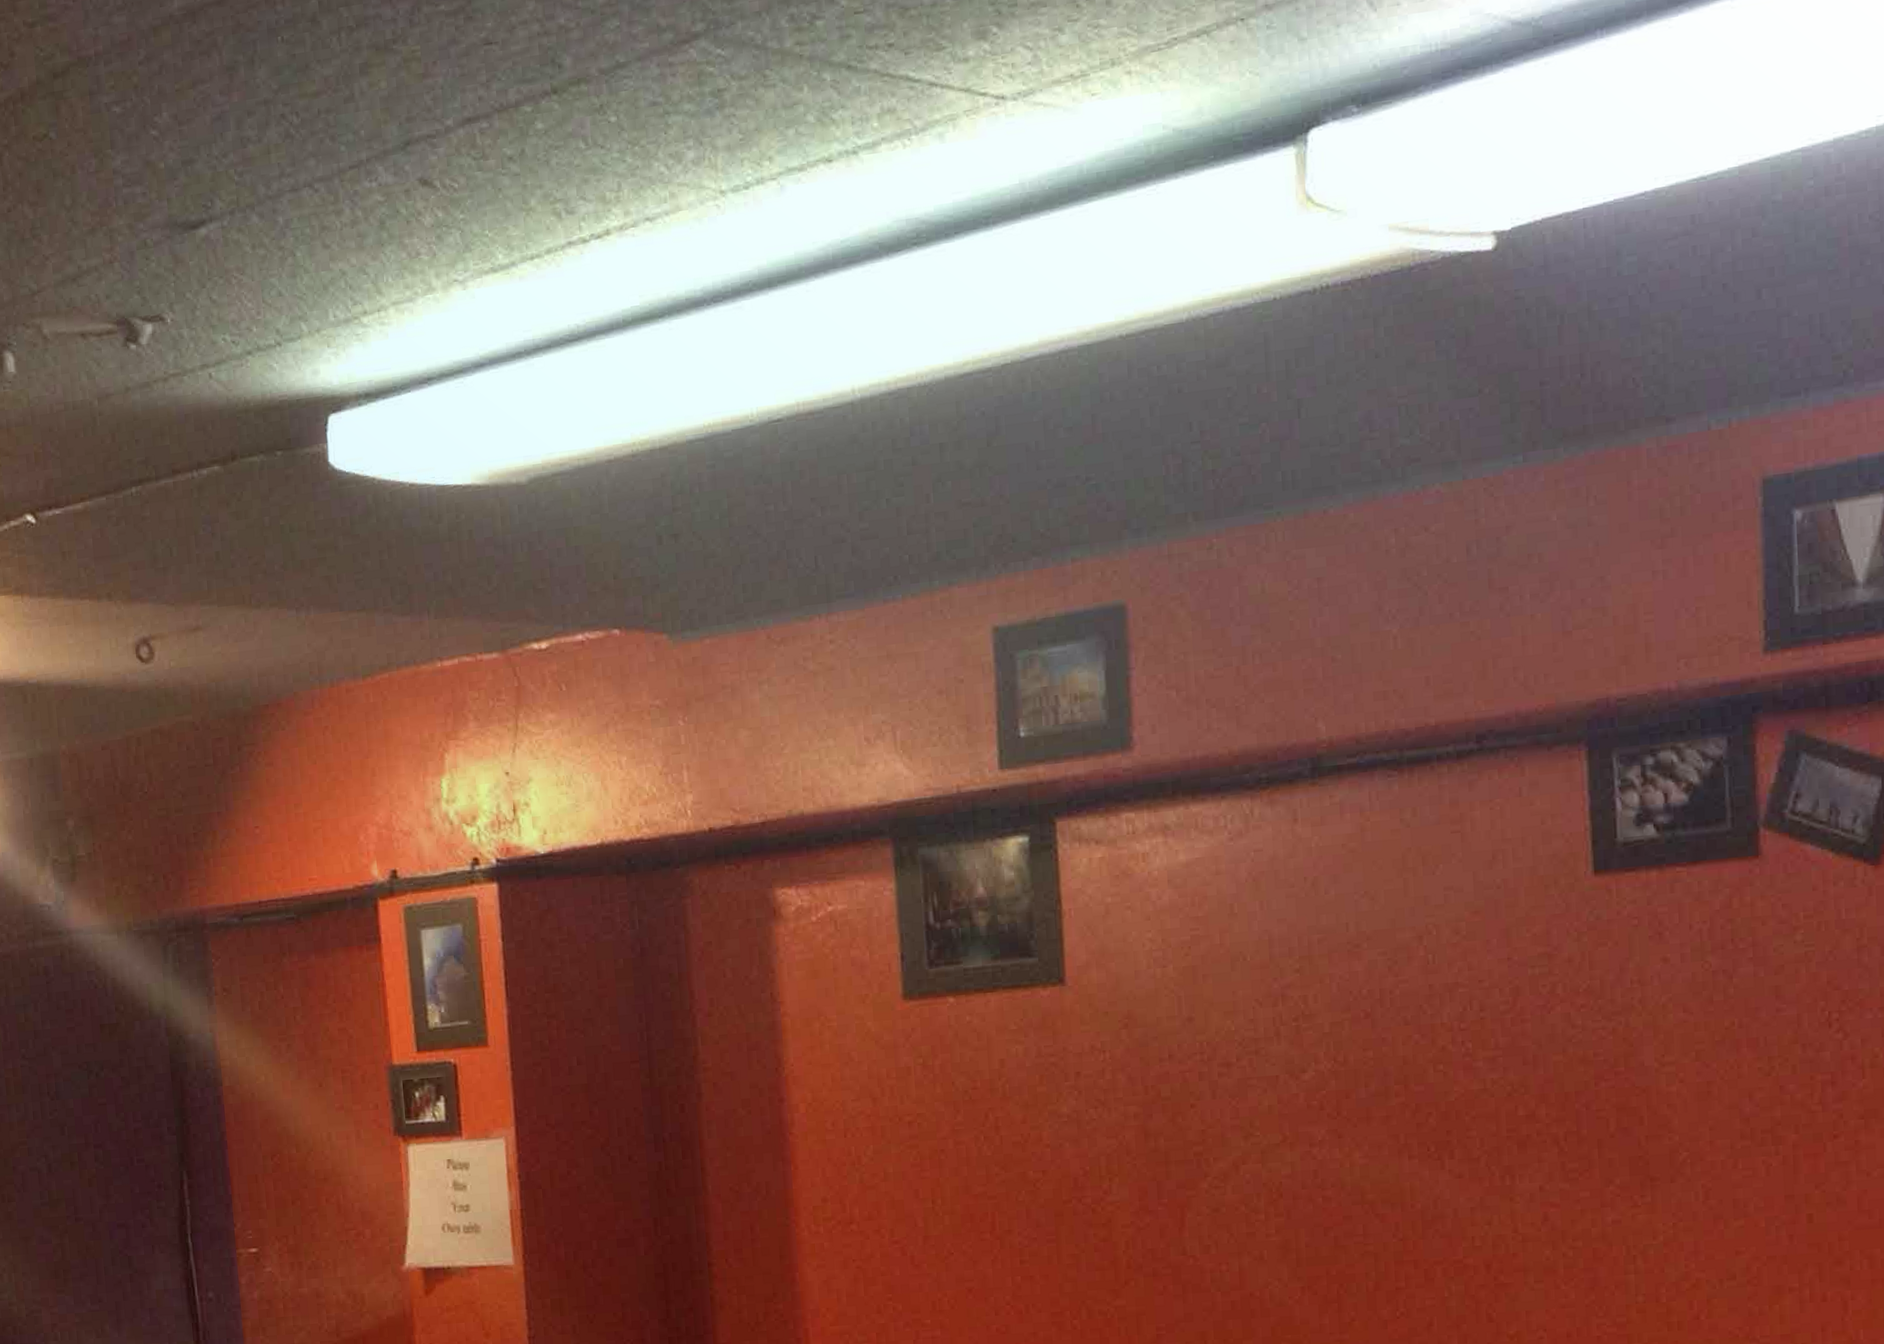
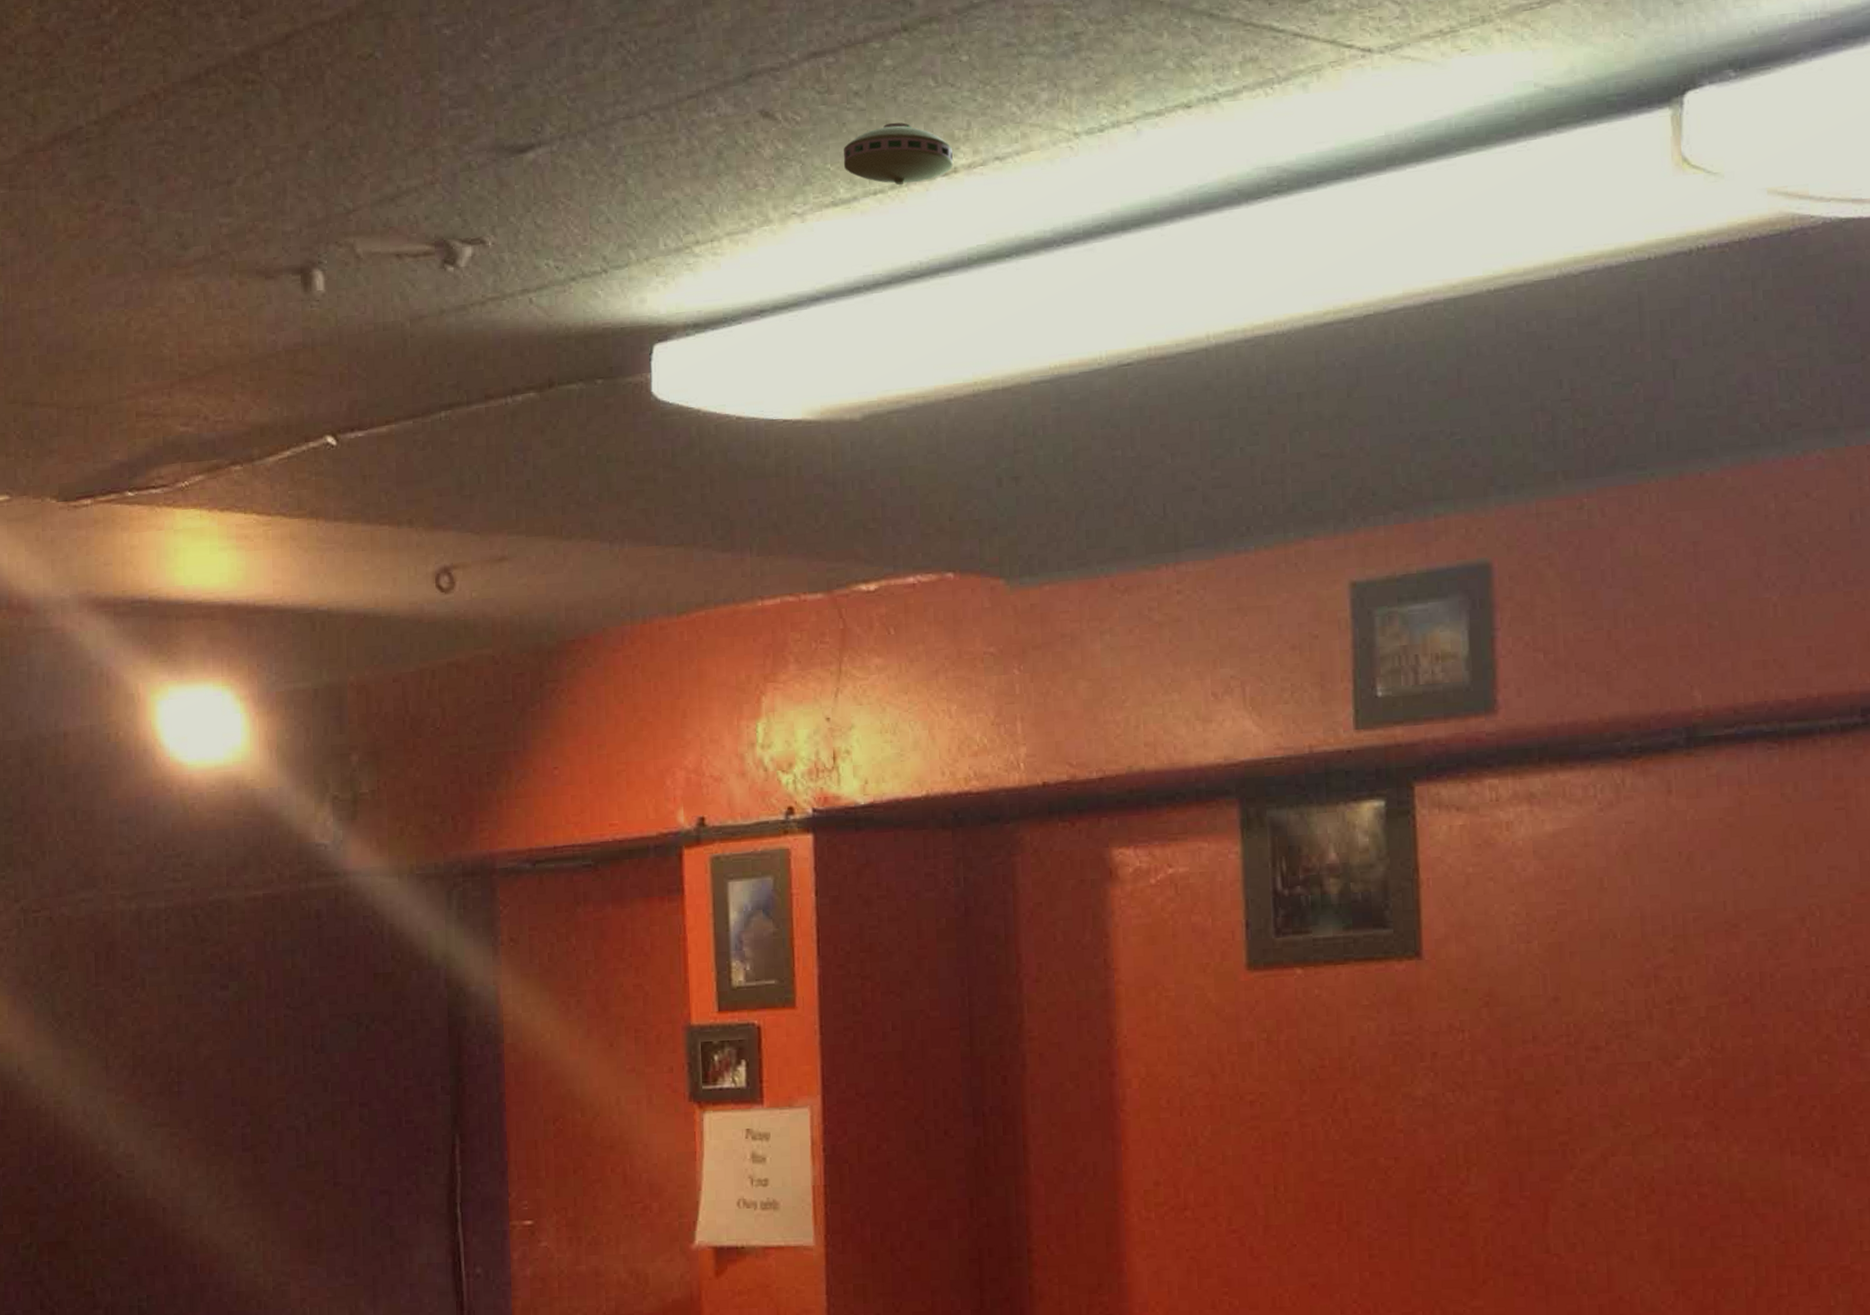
smoke detector: none [500,186,605,250] -> present [843,122,953,186]

